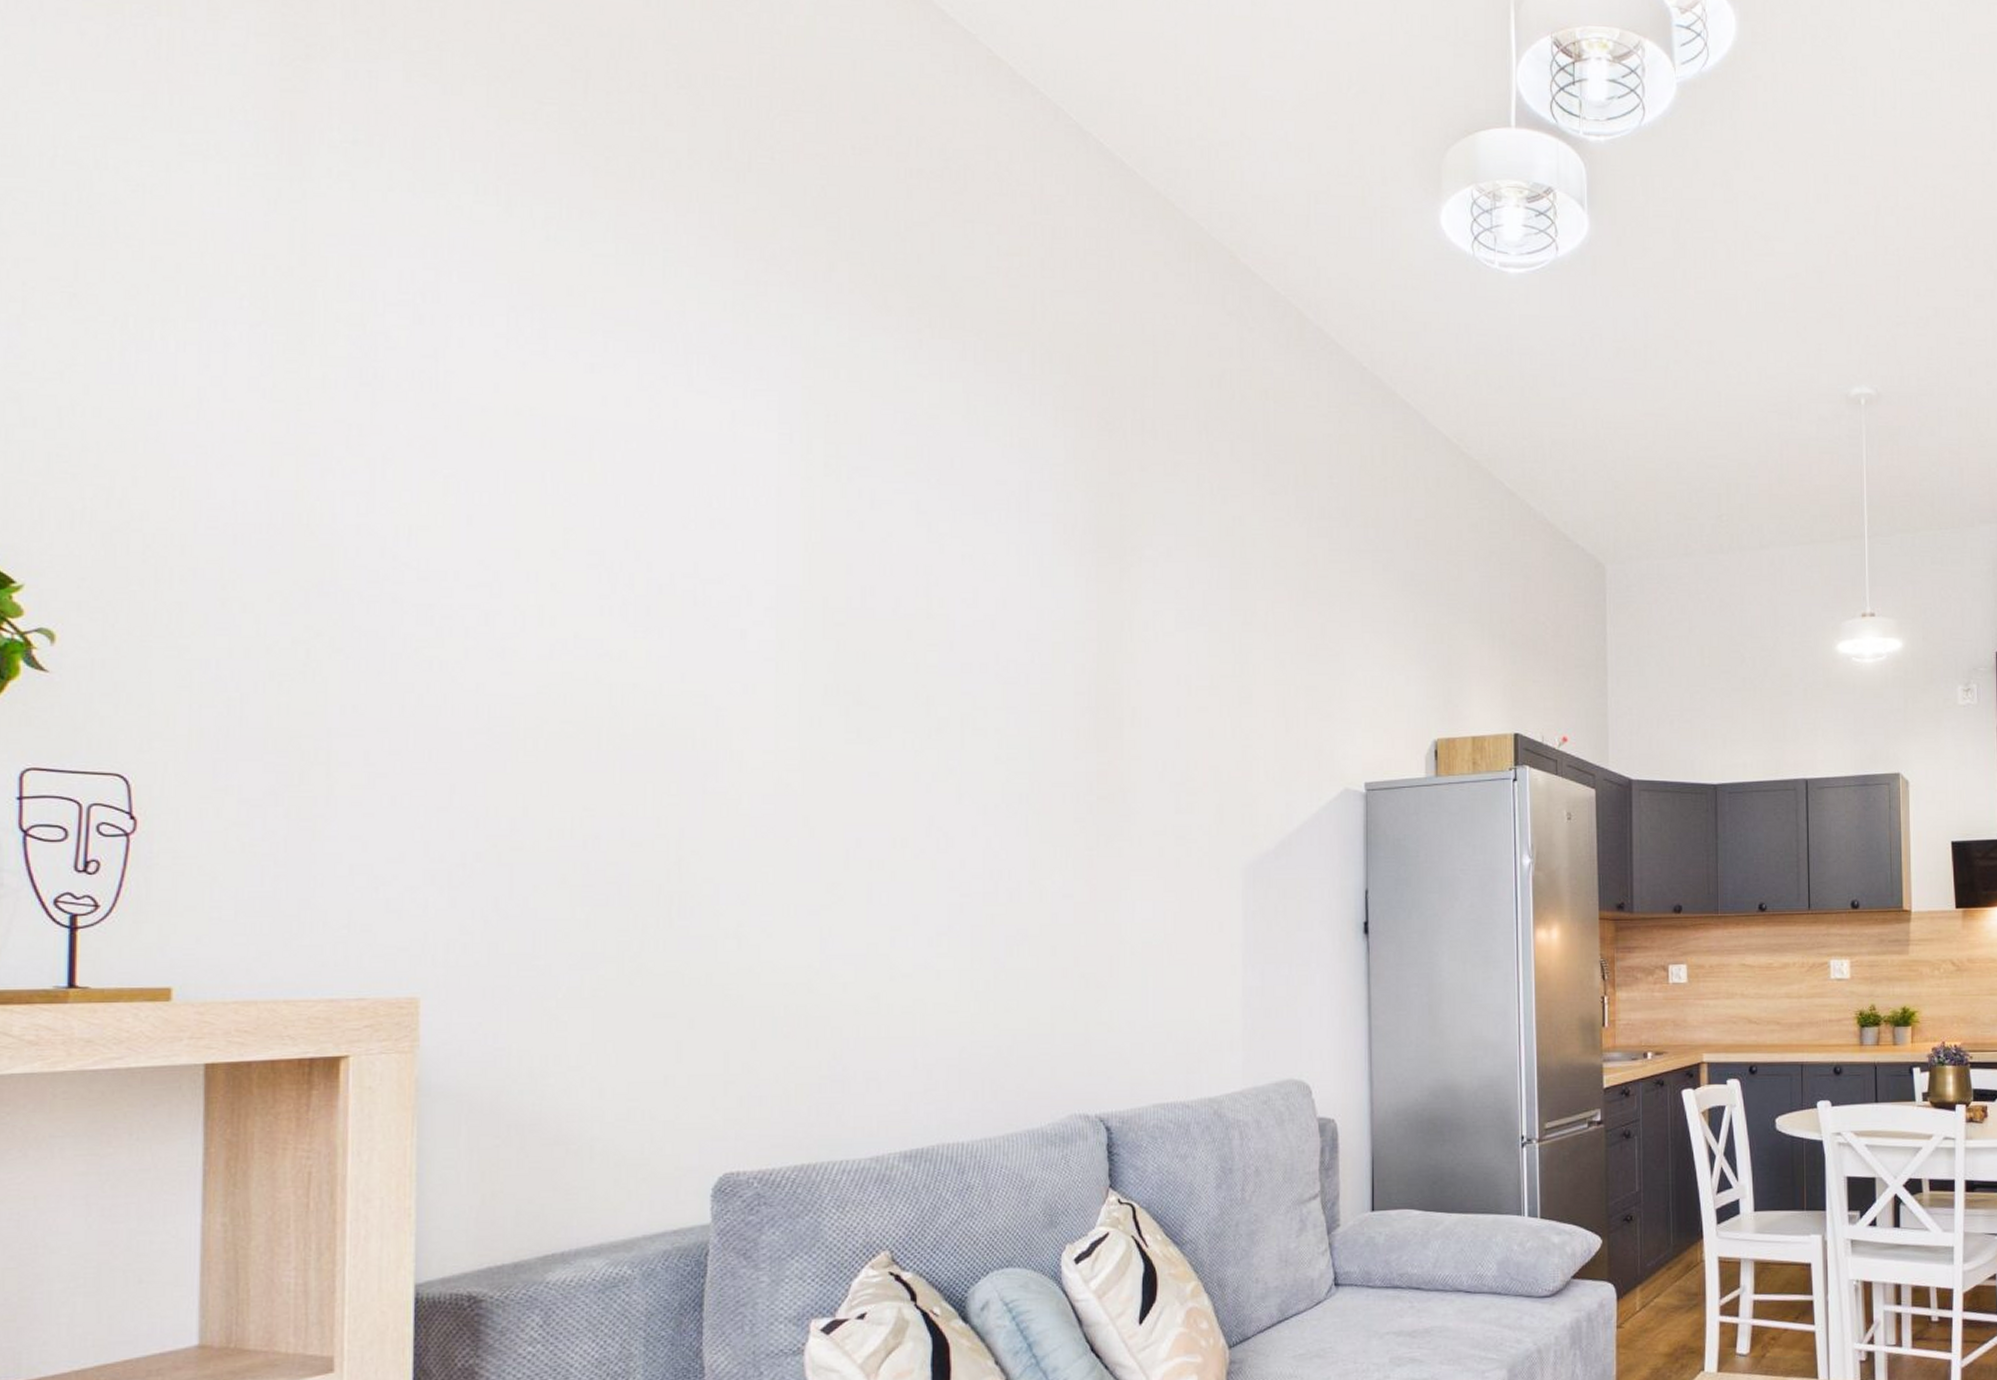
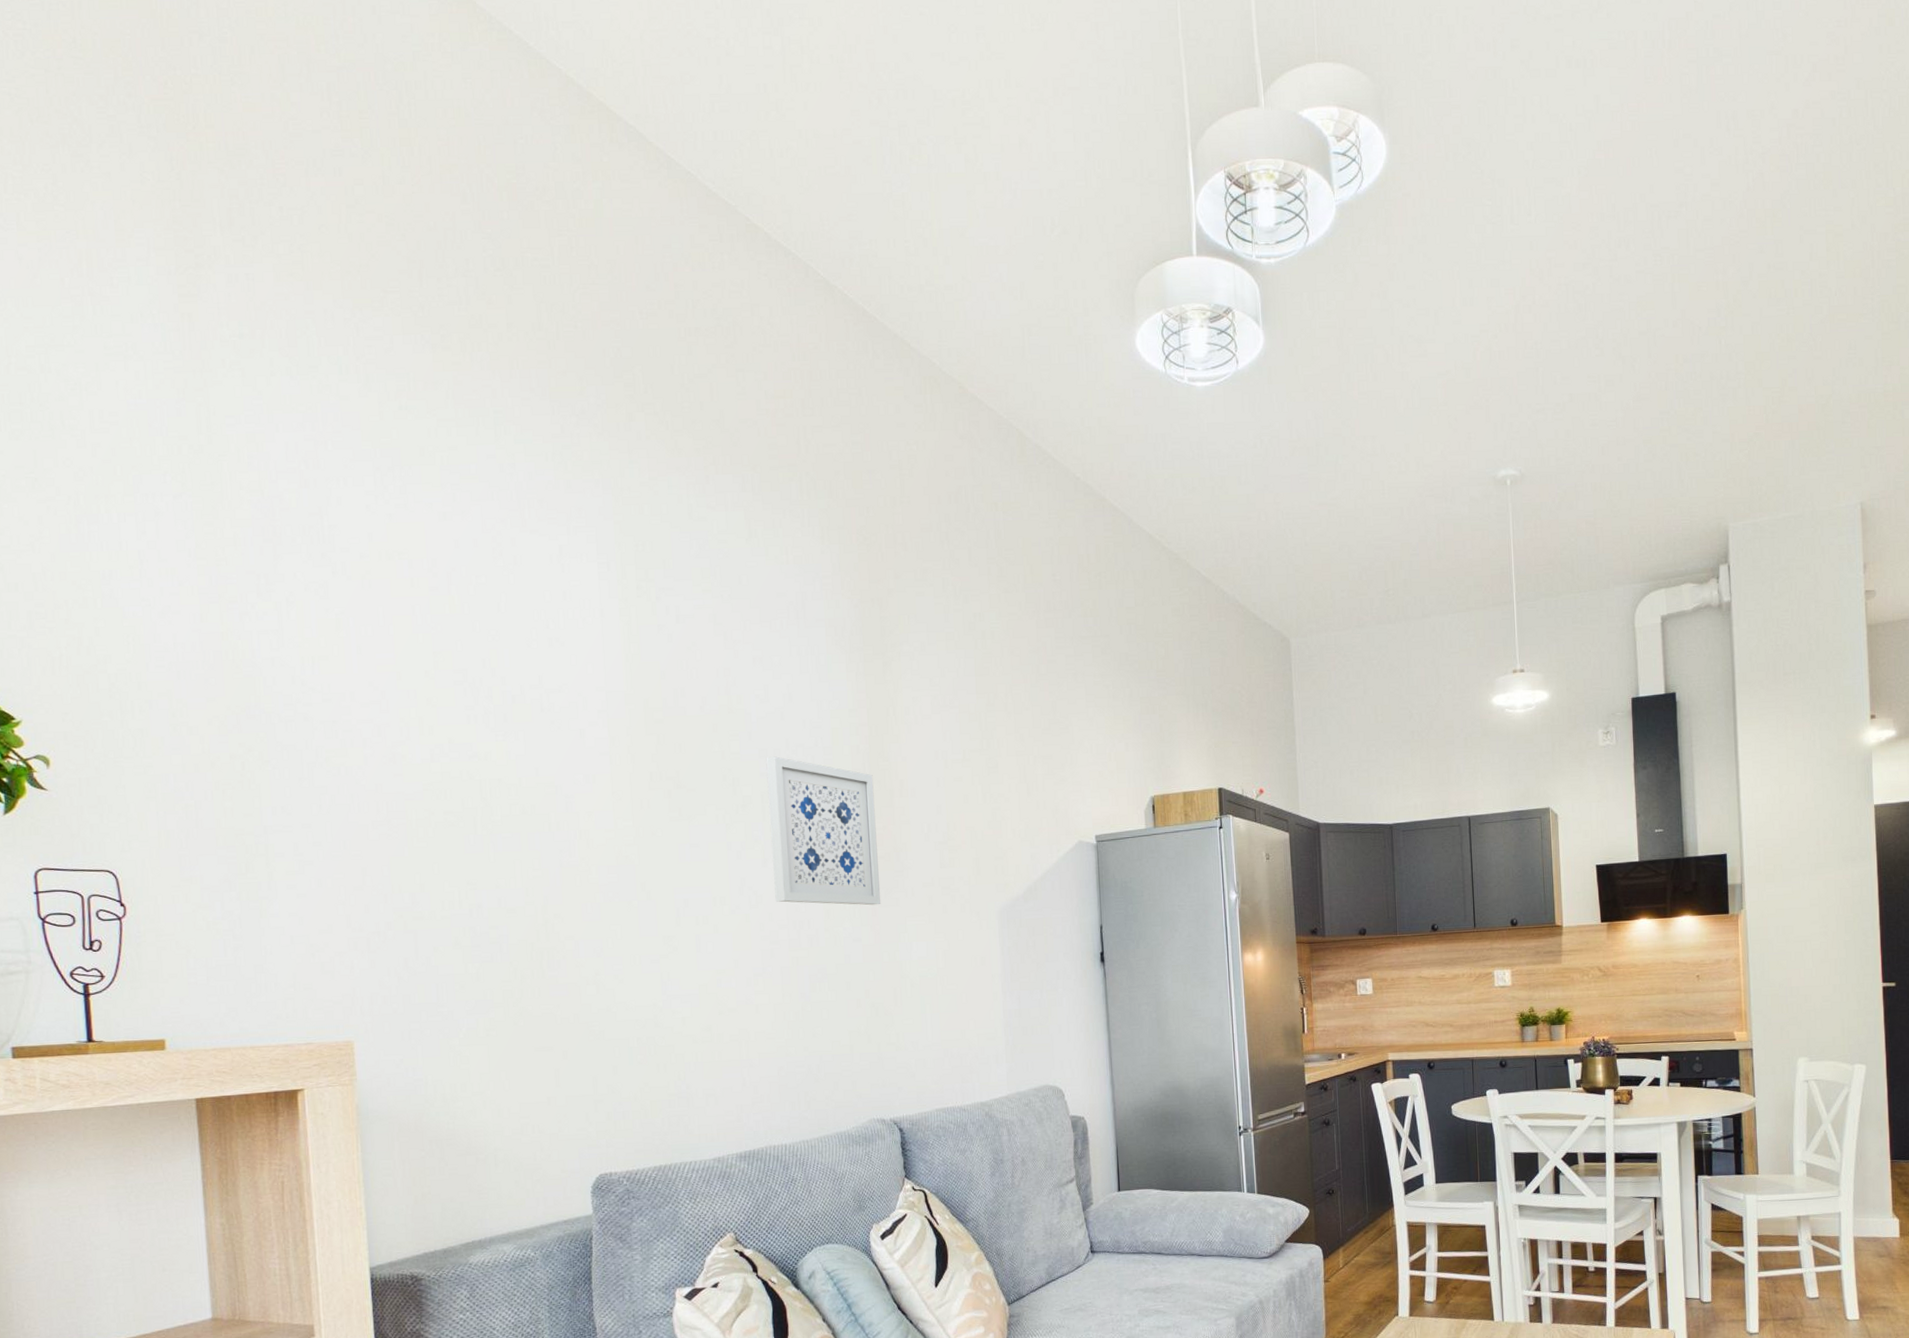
wall art: none [969,672,1101,855] -> present [766,756,881,906]

